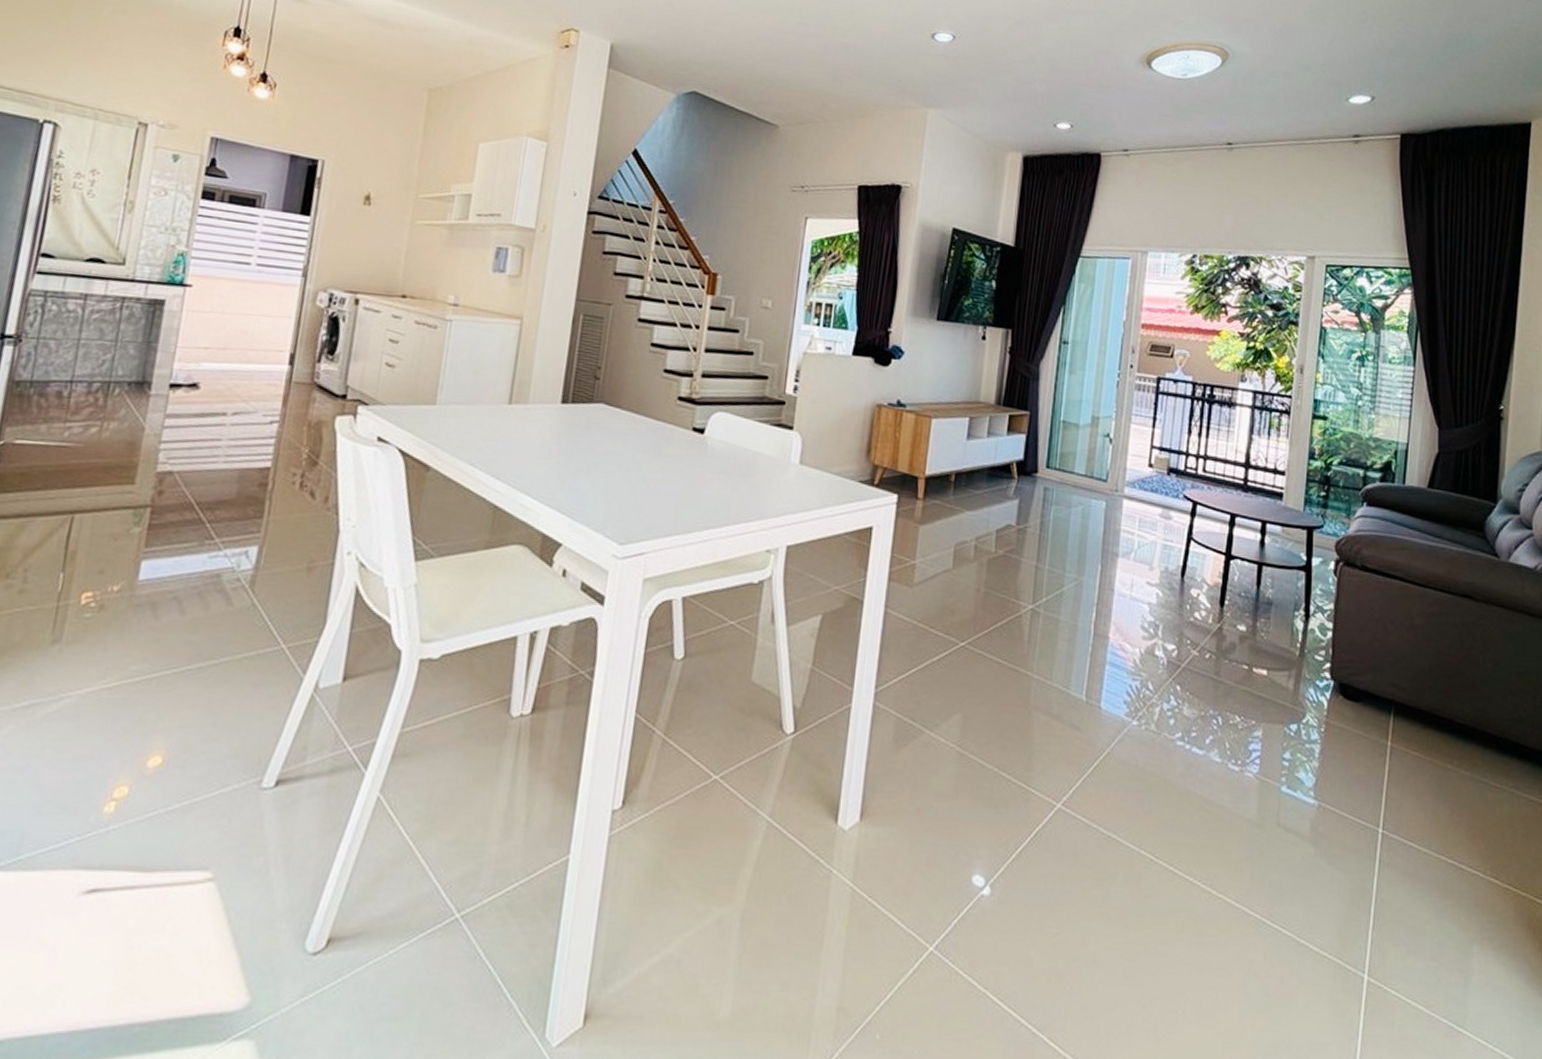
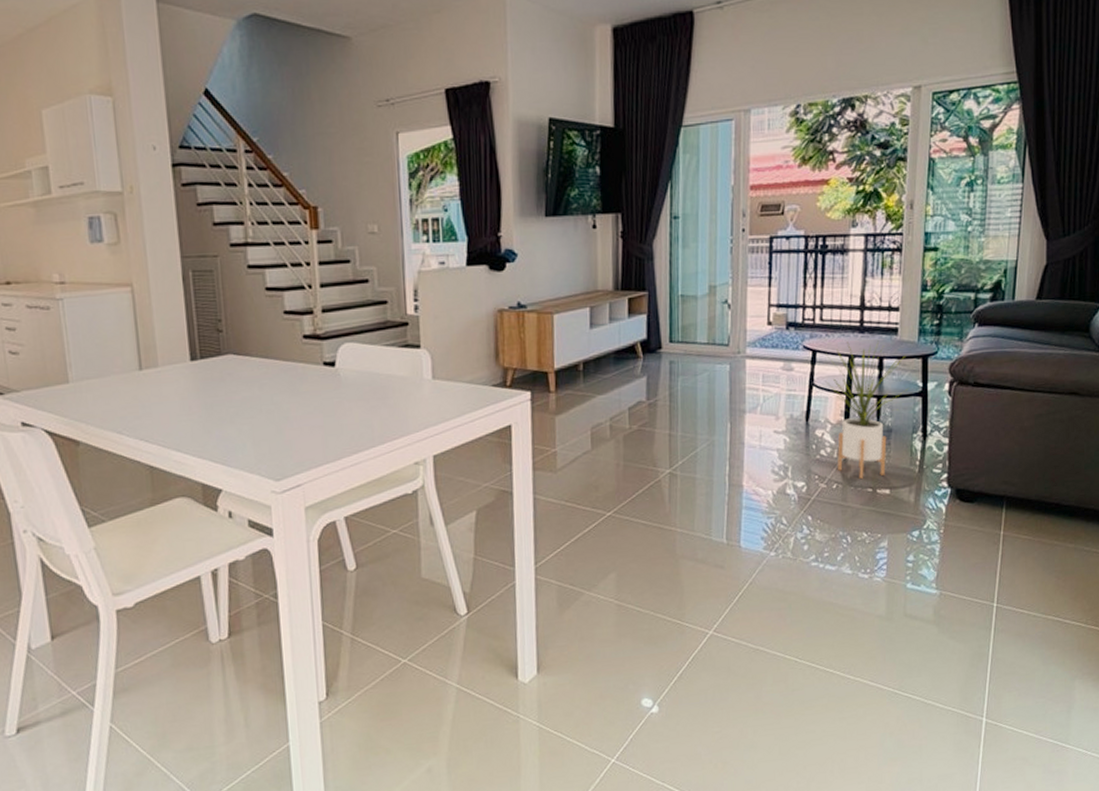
house plant: none [1204,498,1291,653] -> present [825,340,908,479]

